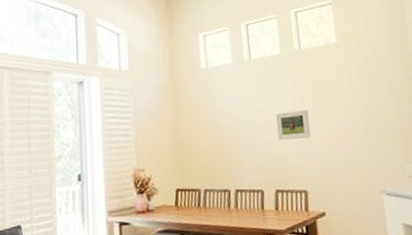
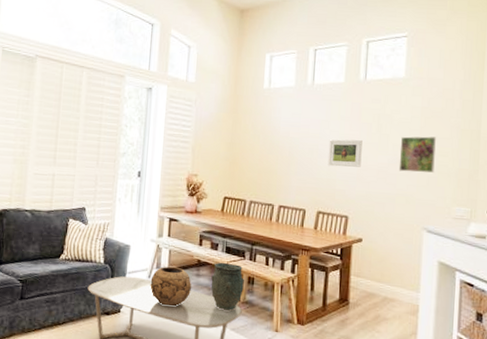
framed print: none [344,98,381,137] -> present [398,136,436,173]

